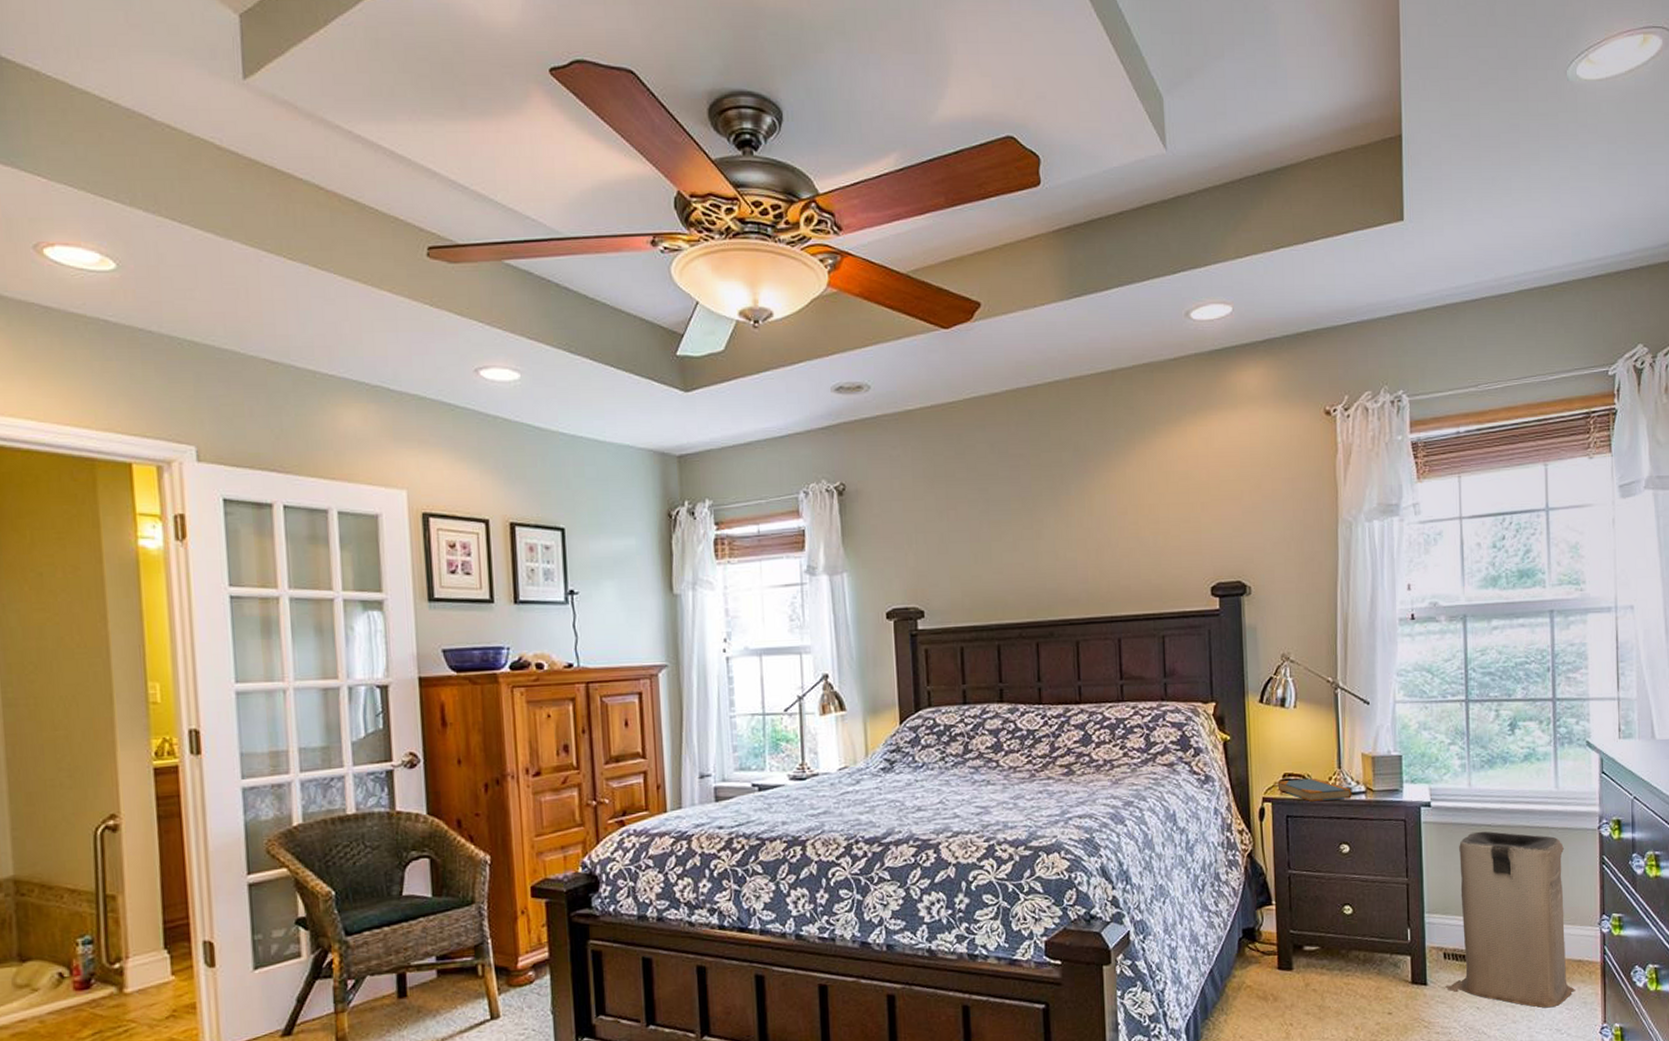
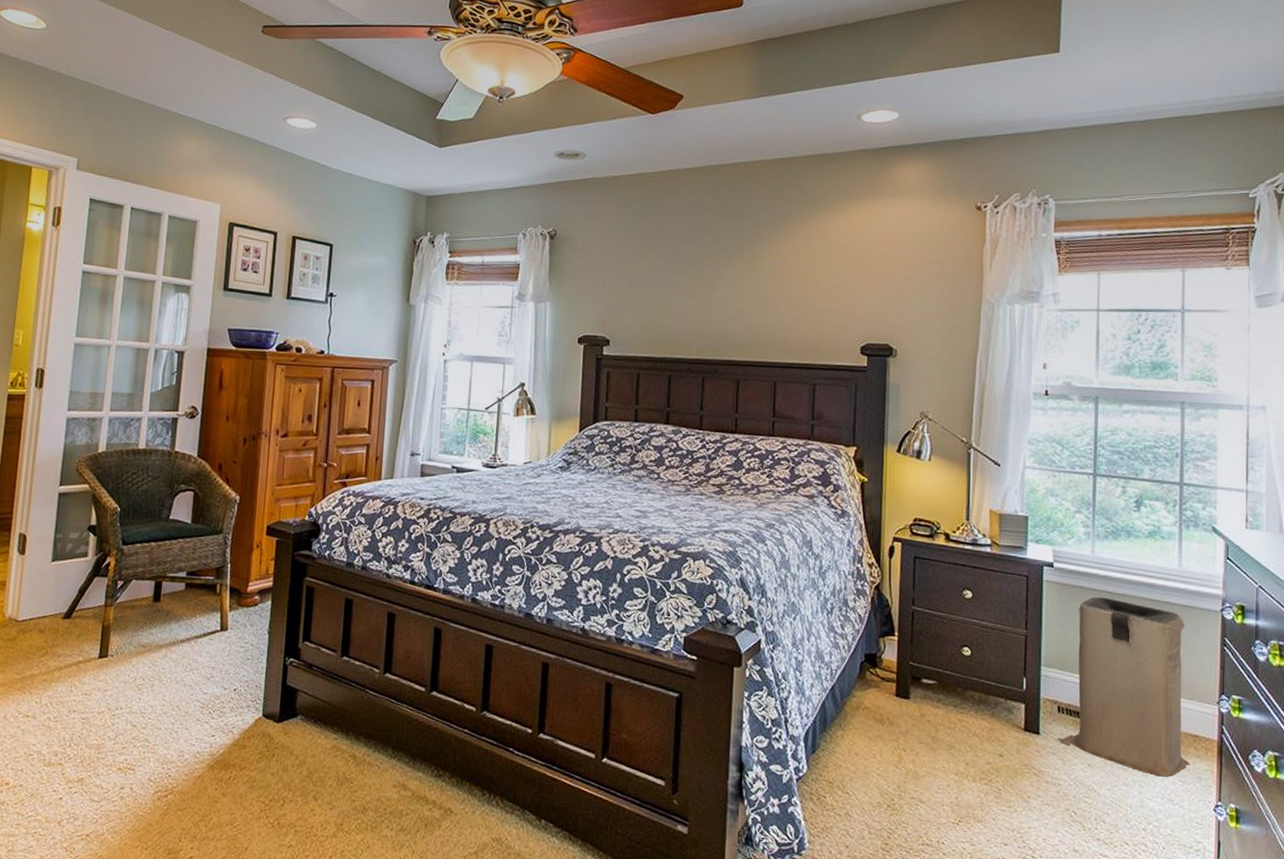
book: present [1277,778,1352,803] -> none [908,524,978,549]

